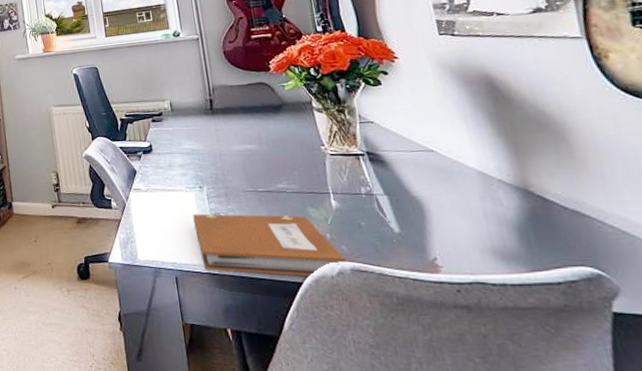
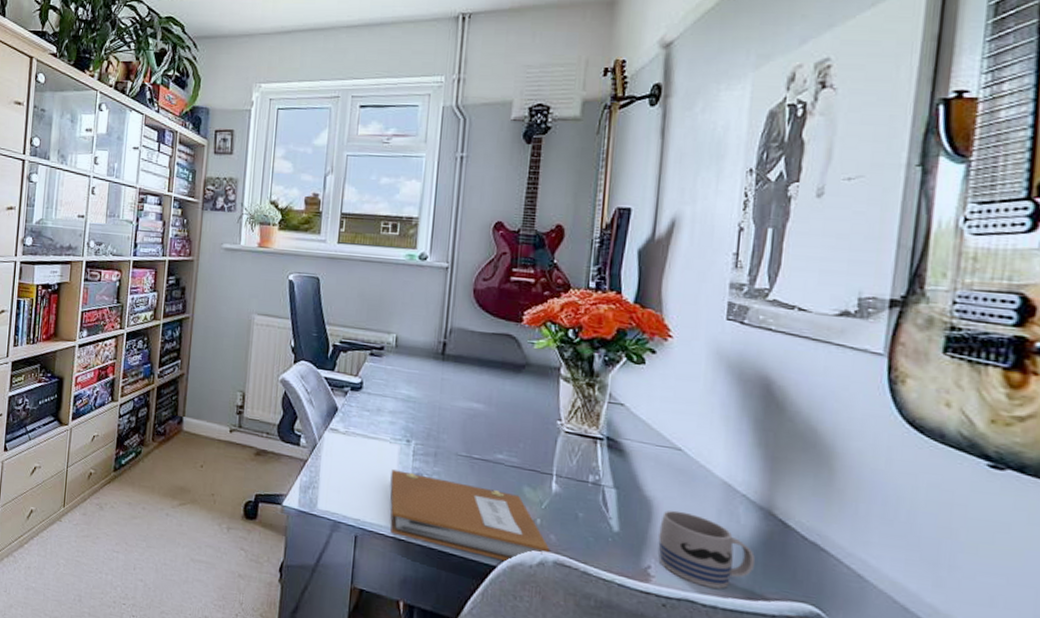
mug: none [433,204,528,268] -> present [658,510,756,589]

